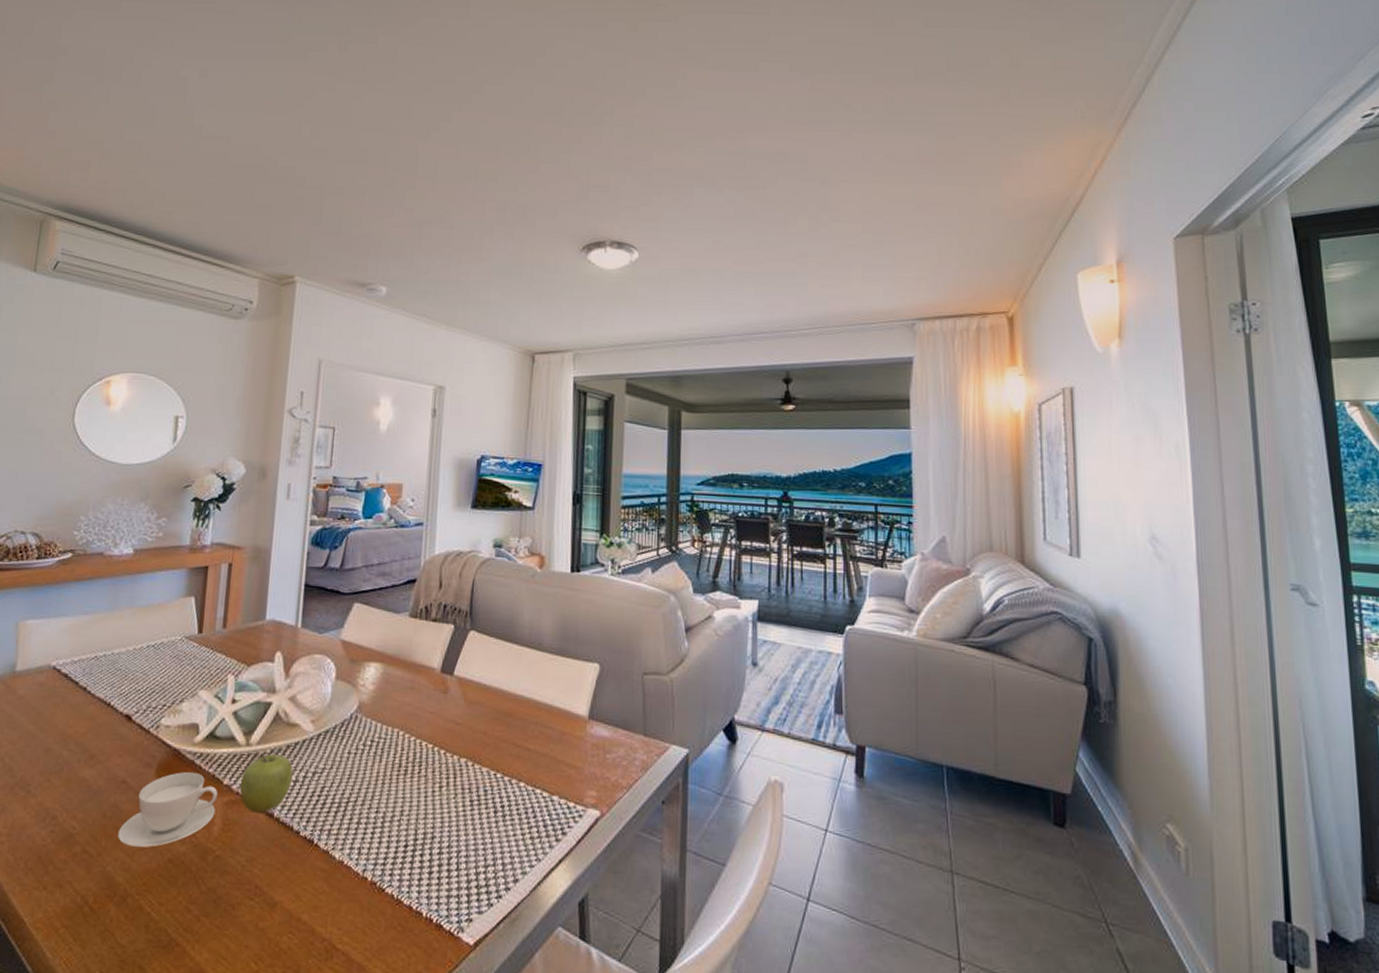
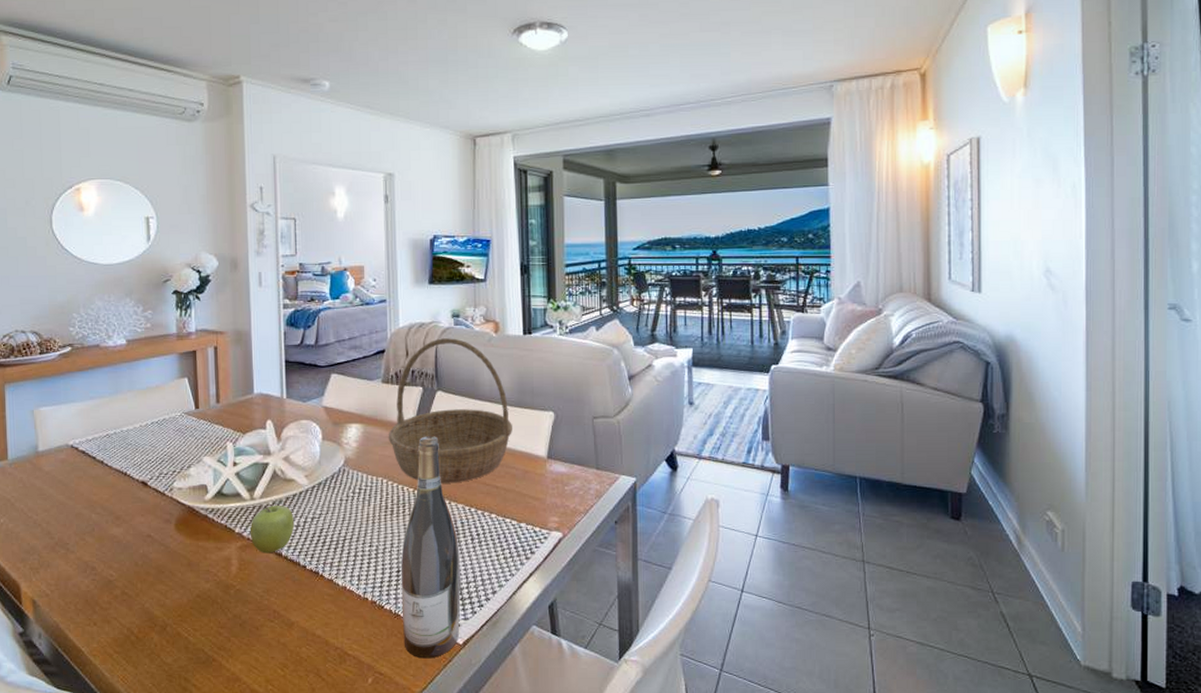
teacup: present [118,771,219,847] -> none [150,524,232,587]
wine bottle: none [403,683,480,962] -> present [400,436,461,659]
basket: none [410,570,551,742] -> present [388,338,512,483]

